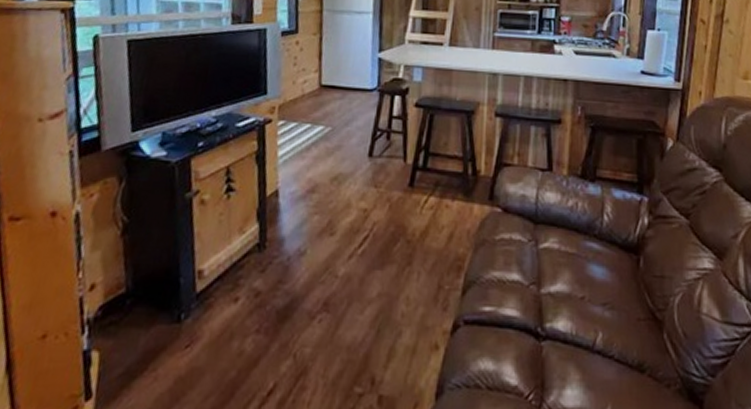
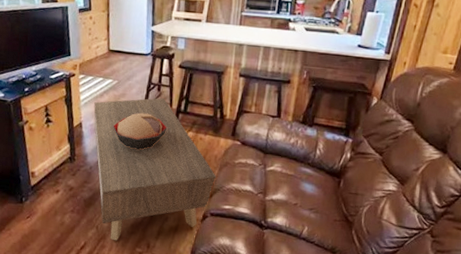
coffee table: none [296,149,471,378] -> present [94,98,217,241]
decorative bowl: none [322,172,400,227] -> present [112,112,168,150]

